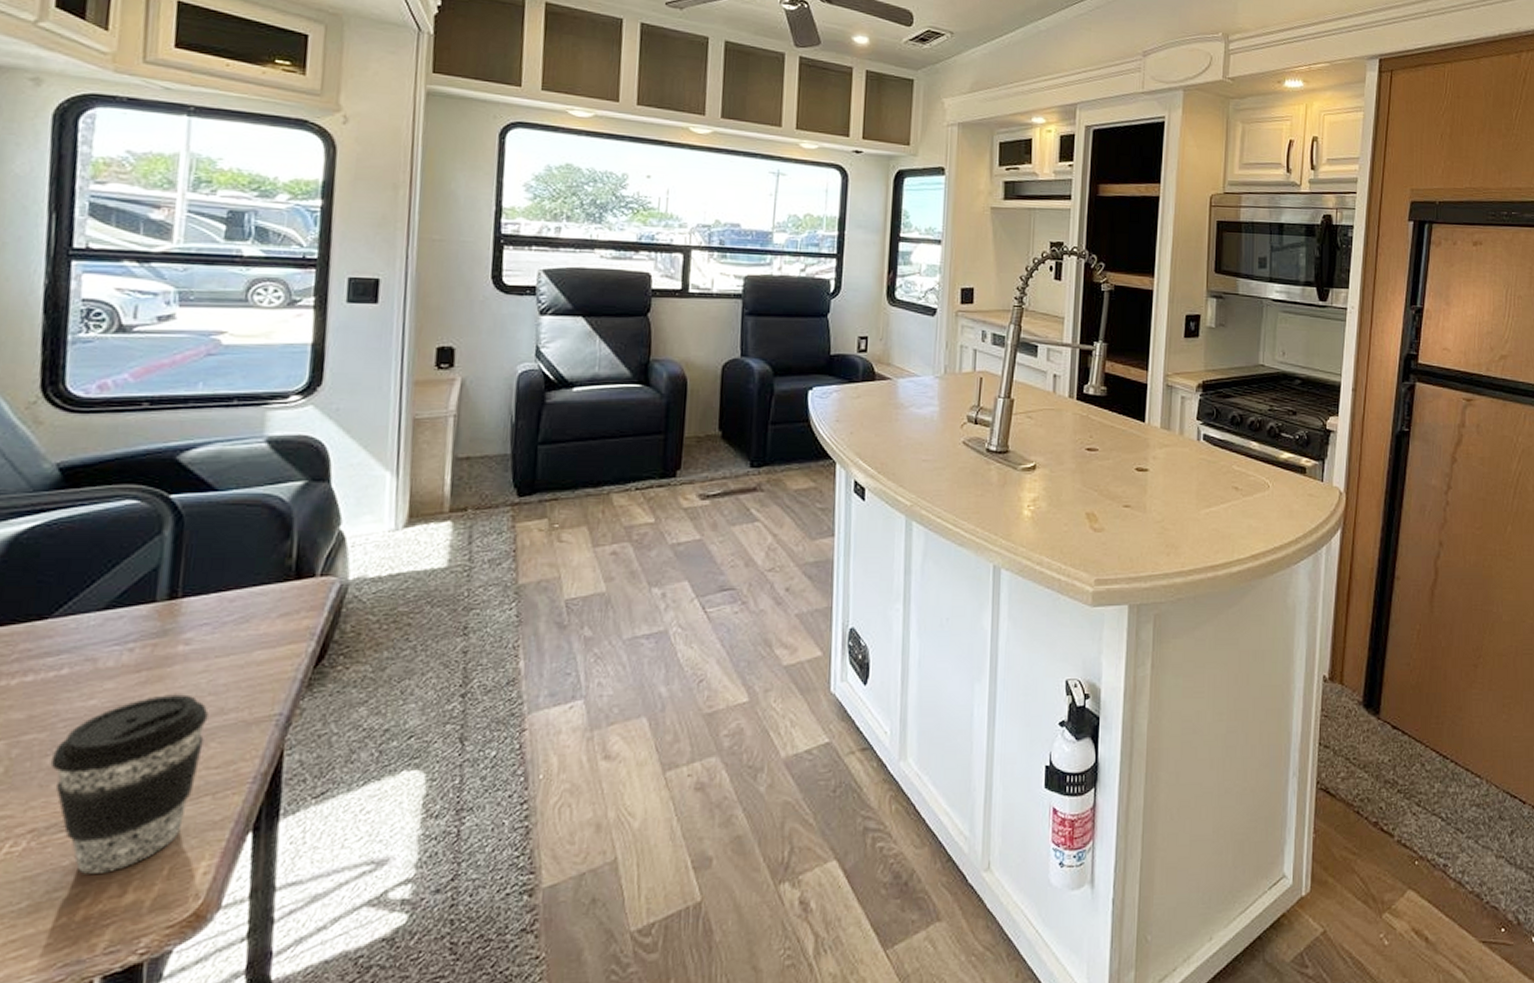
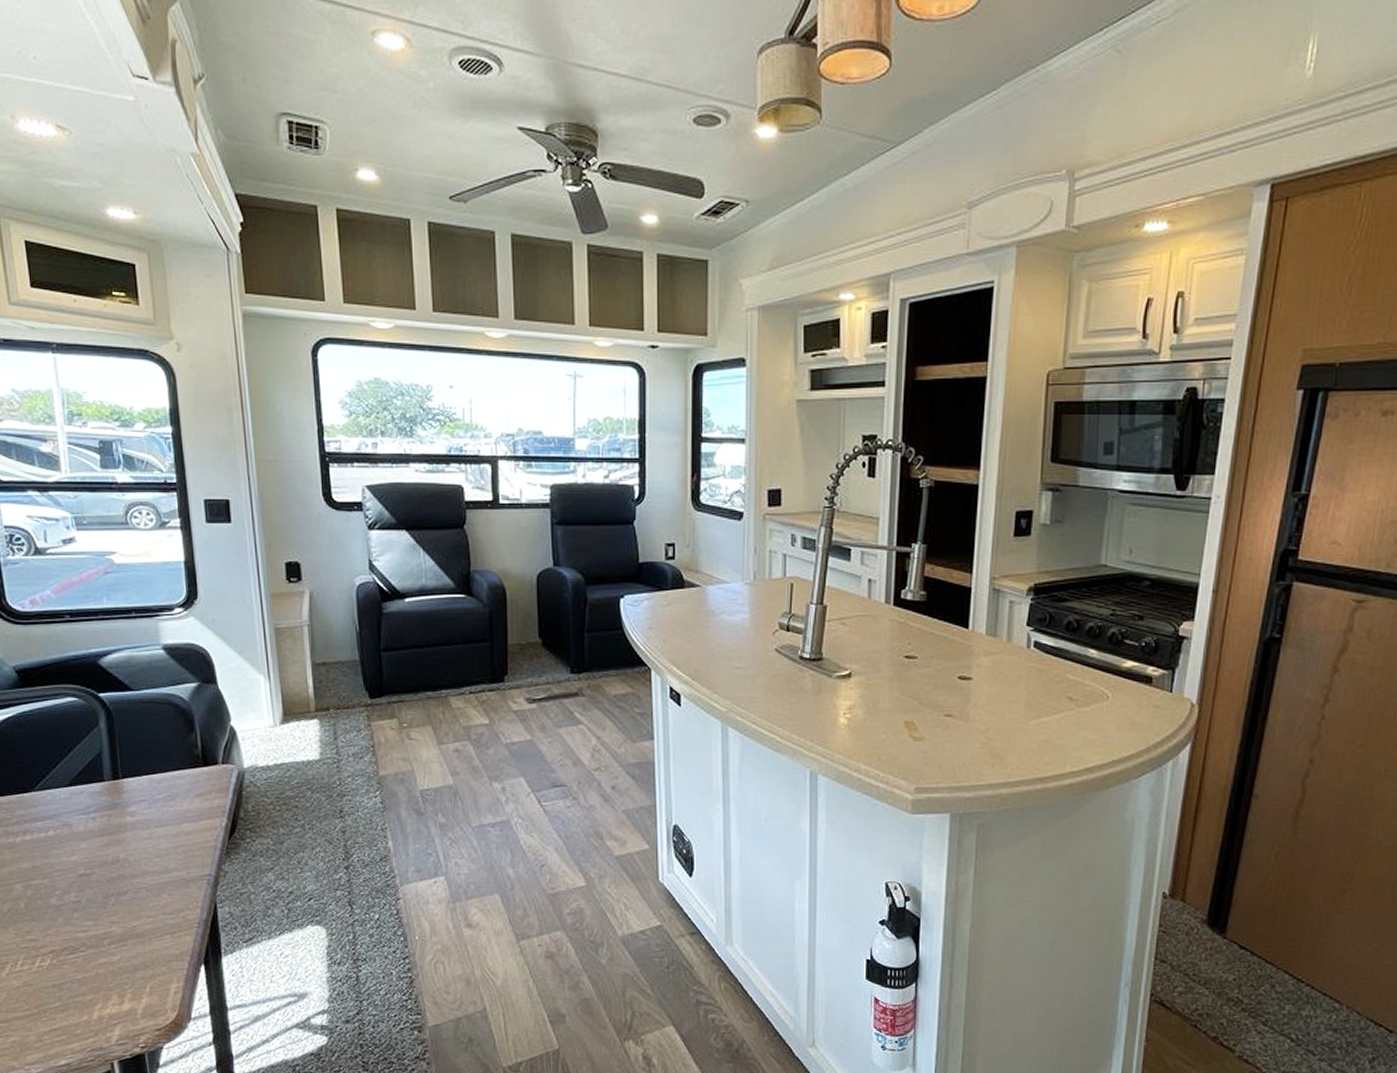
coffee cup: present [50,694,209,874] -> none [54,855,158,986]

